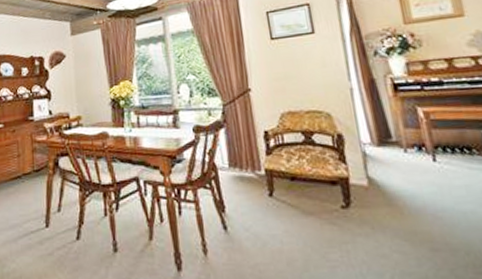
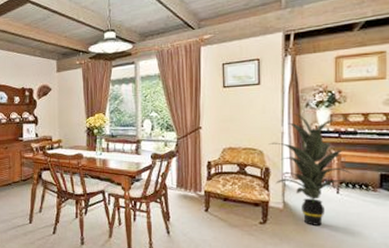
indoor plant: none [336,64,450,206] -> present [268,113,354,226]

